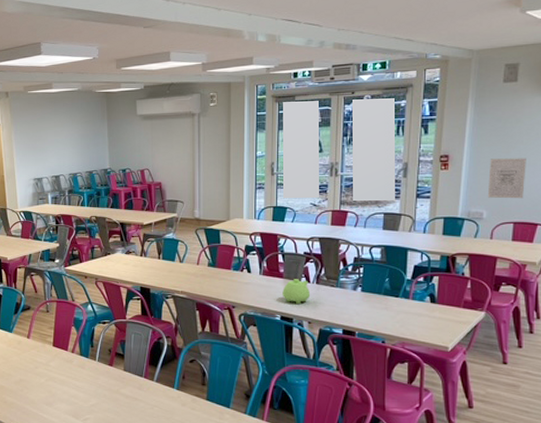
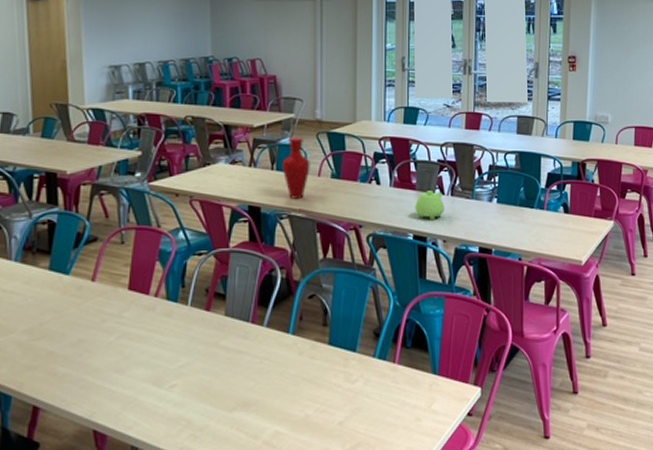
vase: none [167,232,190,283] -> present [282,137,310,199]
wall art: present [487,158,526,199] -> none [611,61,644,103]

